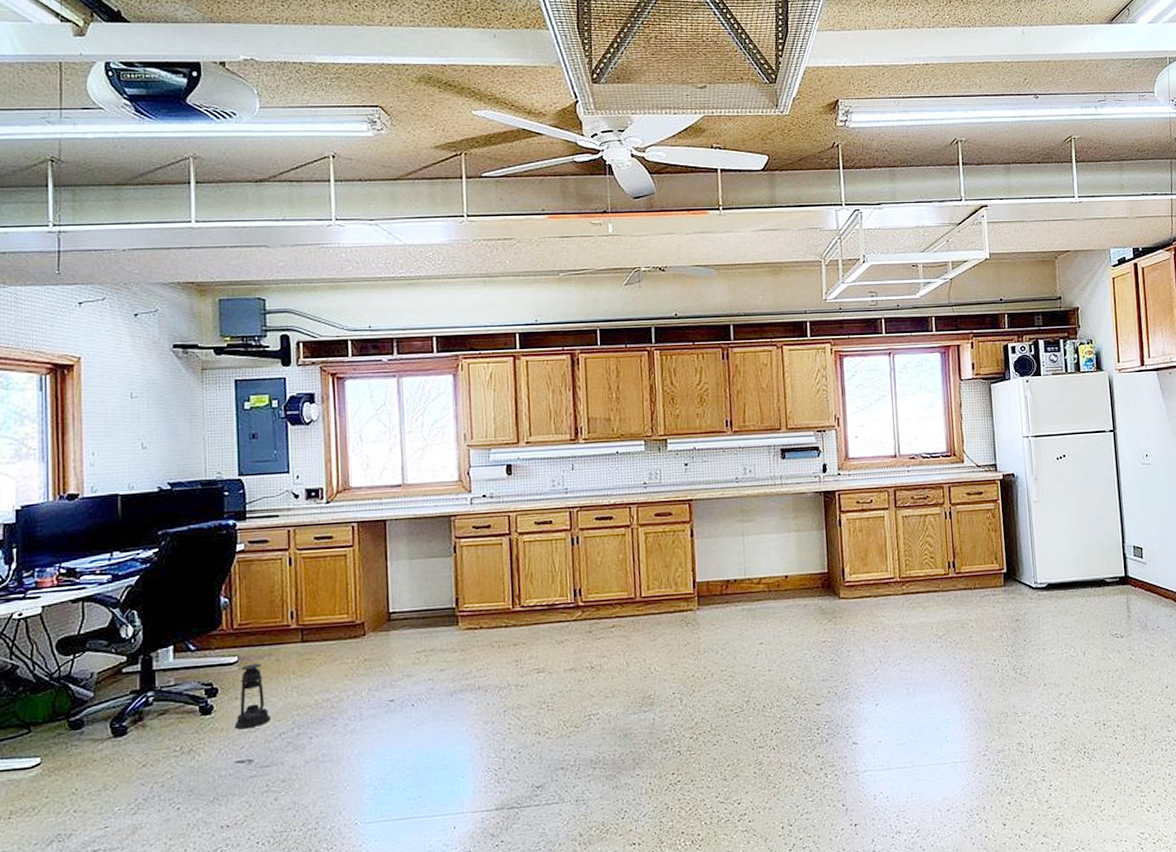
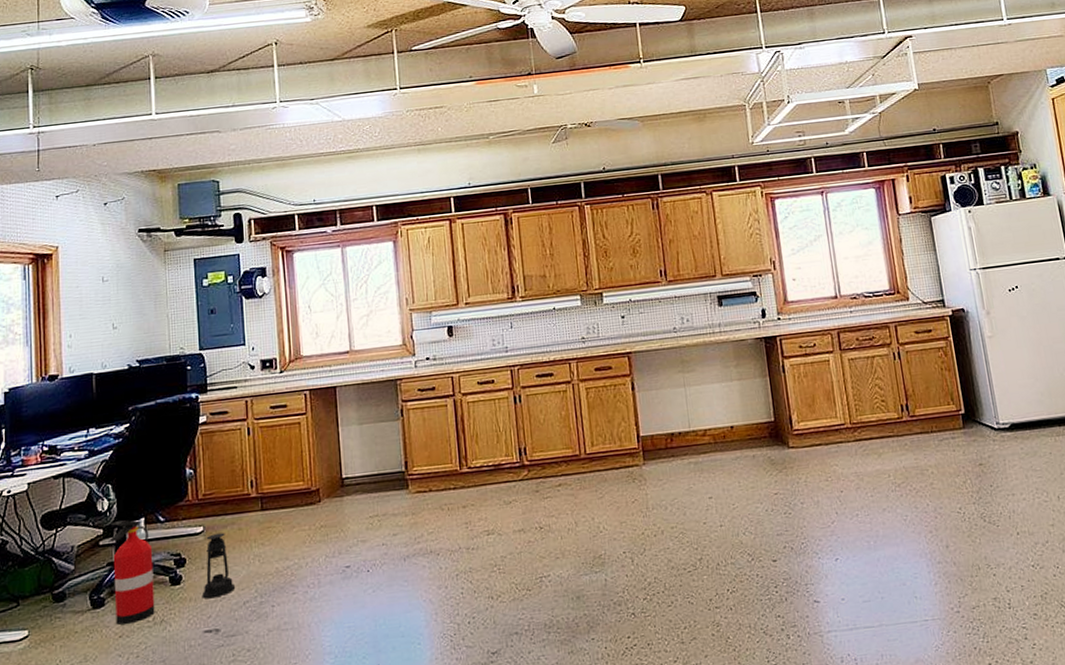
fire extinguisher: none [134,648,183,755] -> present [110,520,155,626]

